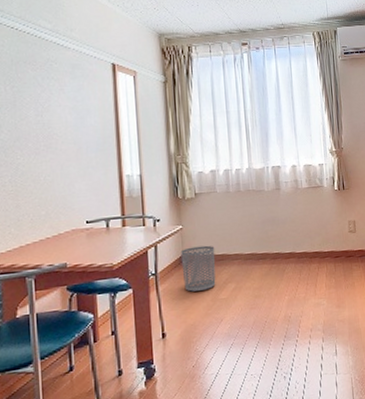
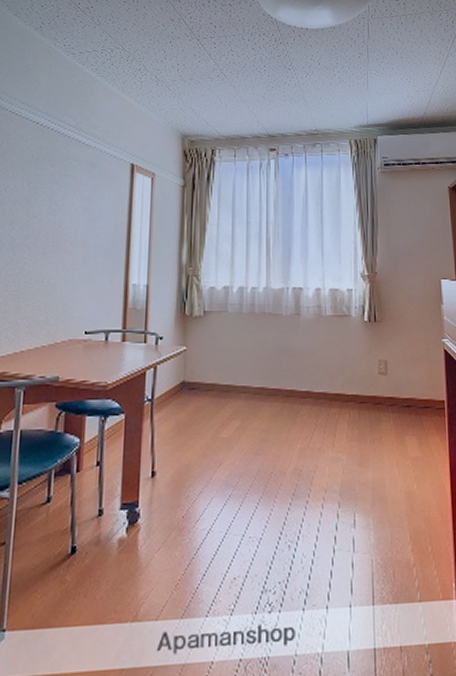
waste bin: present [180,245,216,292] -> none [181,372,220,425]

